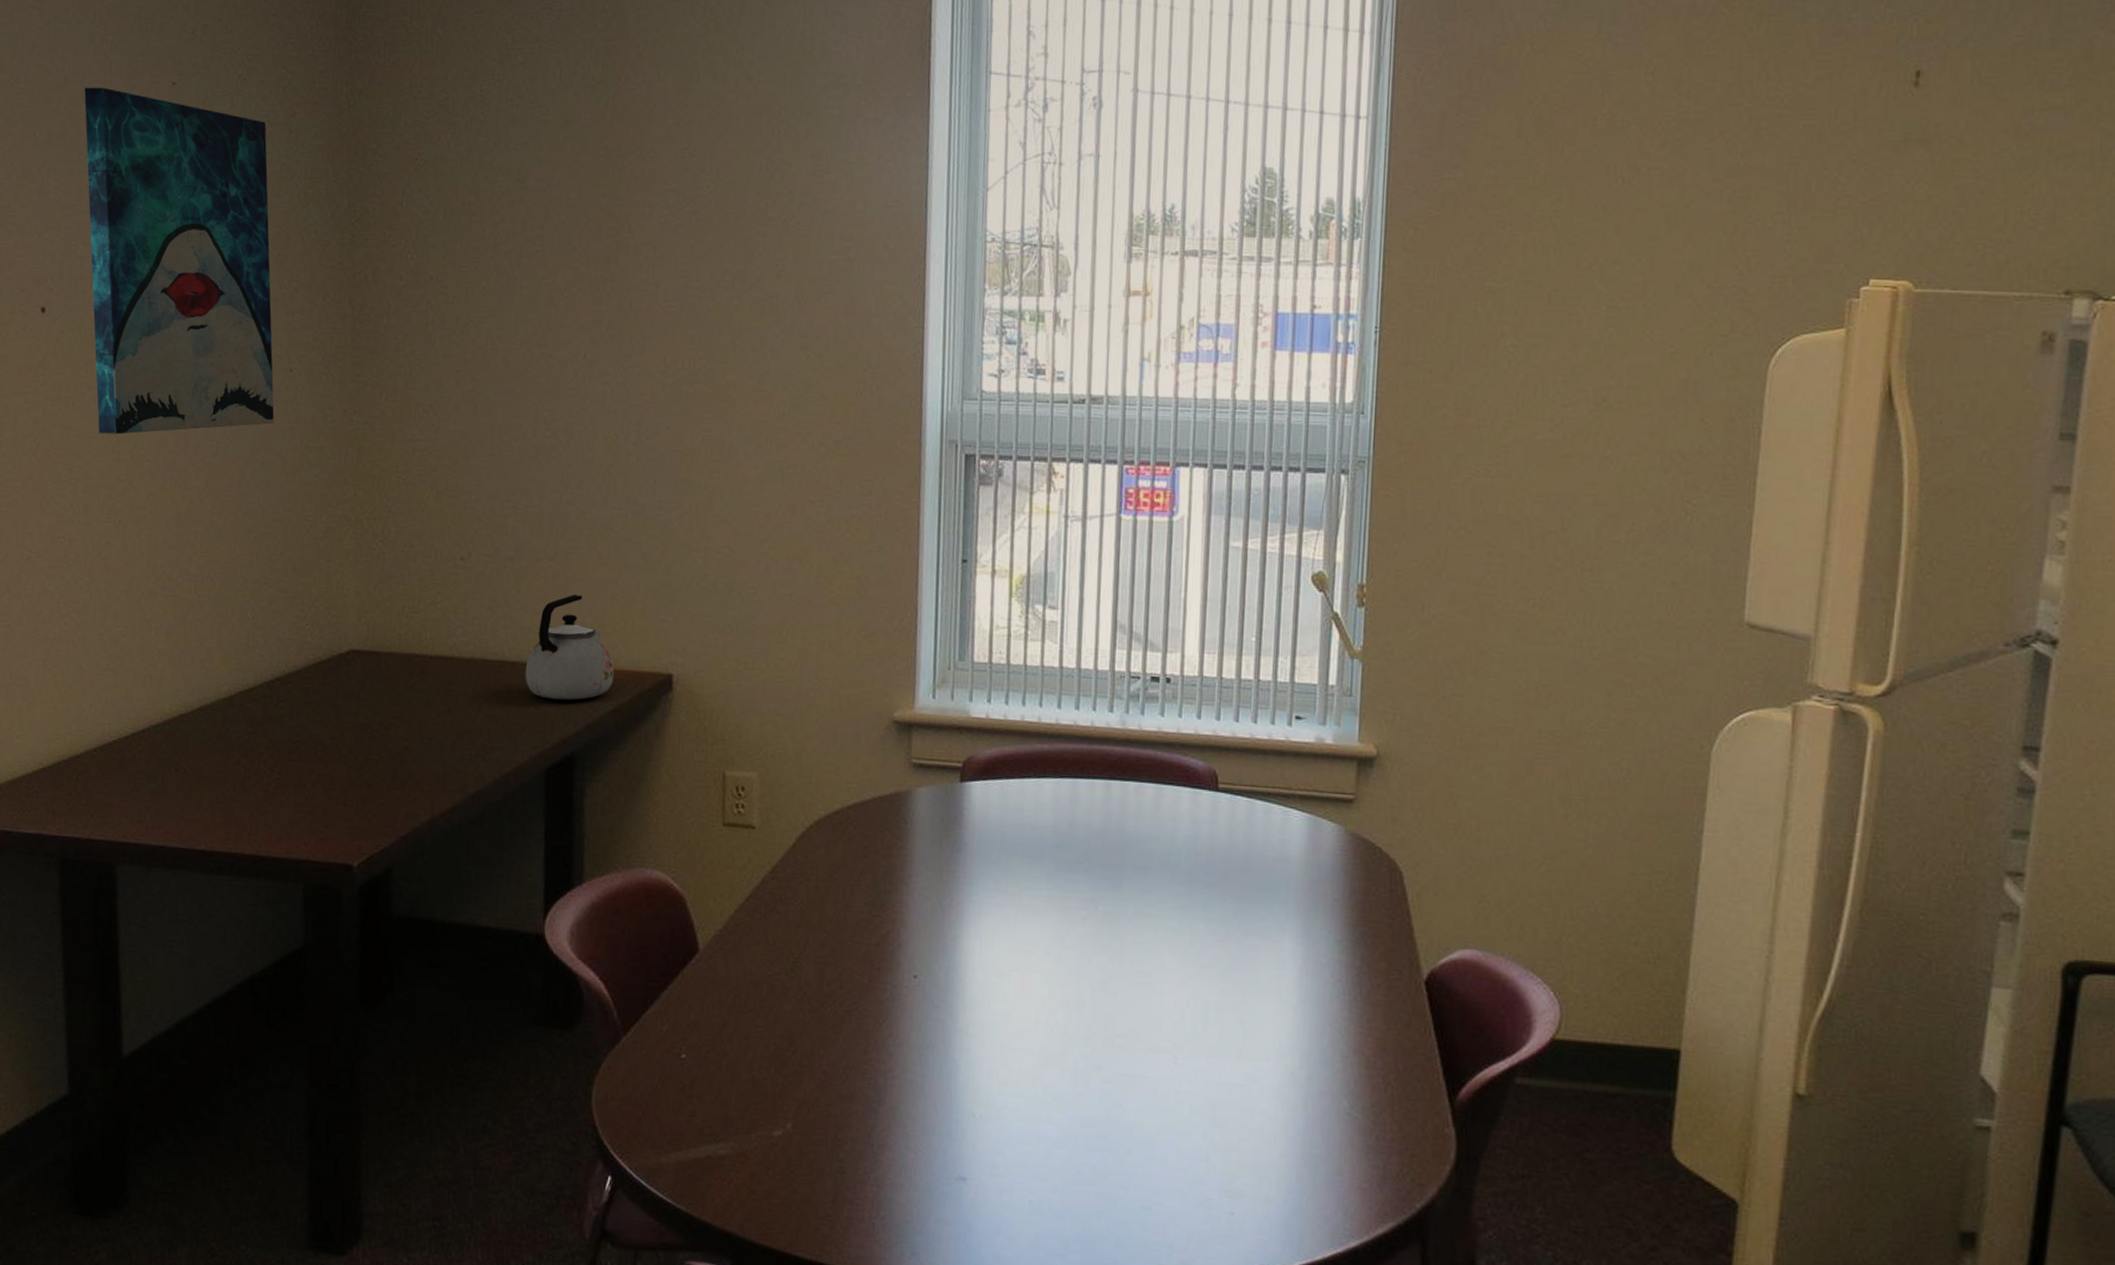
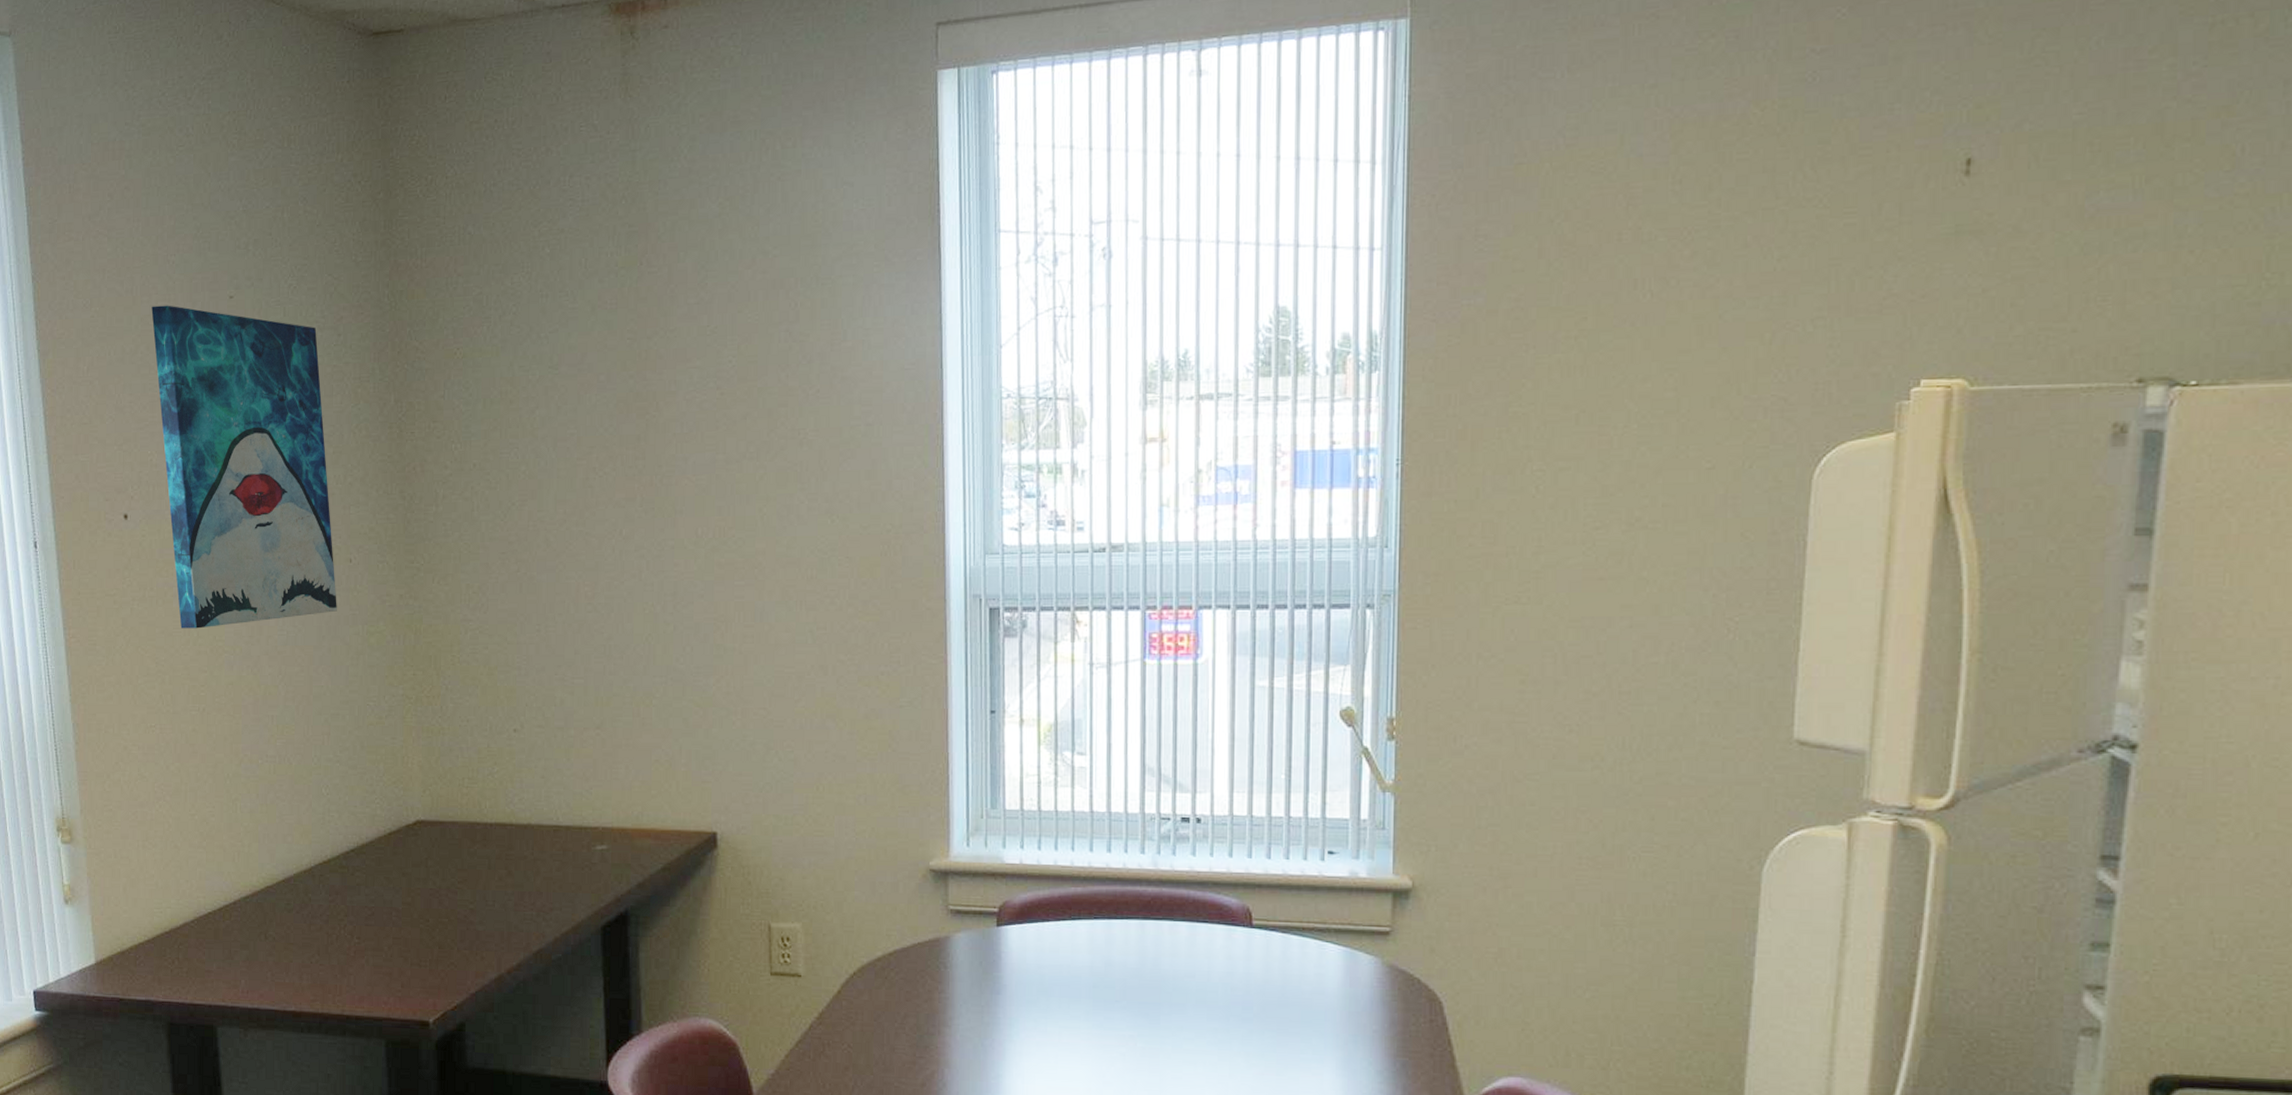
kettle: present [525,594,615,701] -> none [578,759,662,861]

